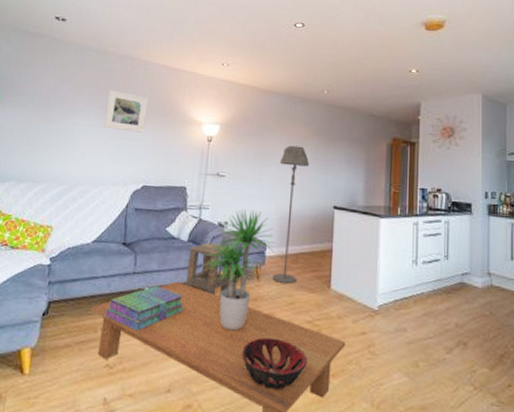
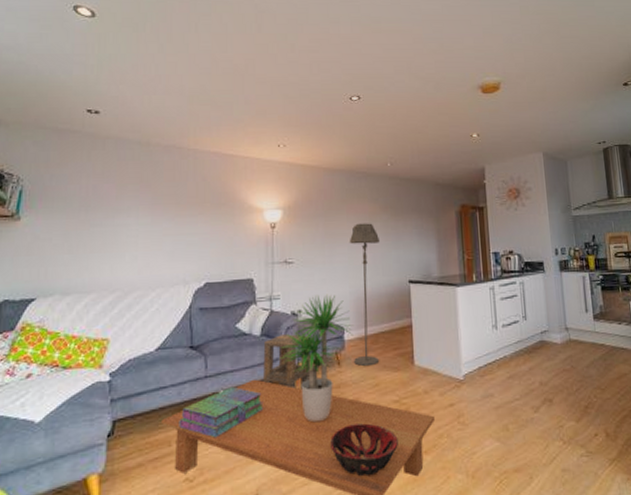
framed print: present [104,90,150,133] -> none [155,184,203,227]

